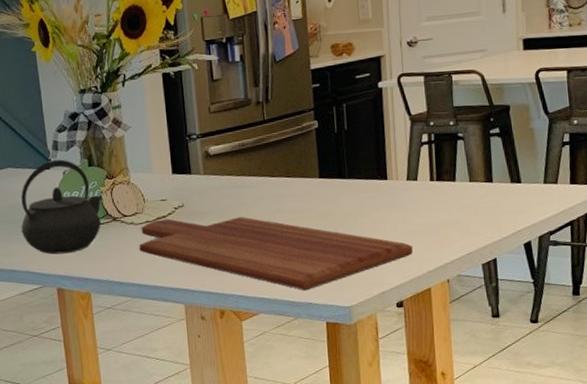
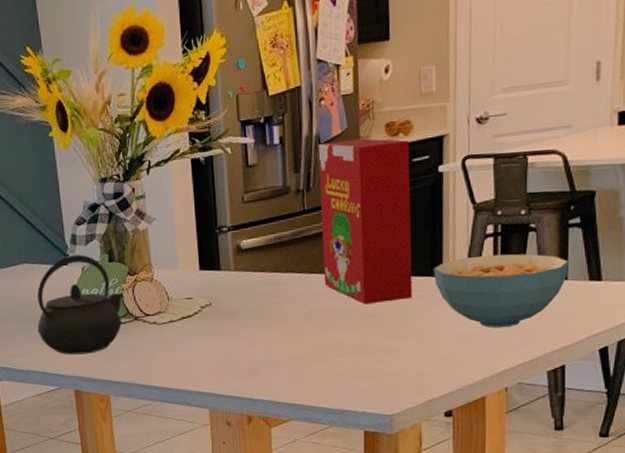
cutting board: present [138,217,413,291] -> none [161,317,467,397]
cereal box: none [275,57,362,205] -> present [319,138,412,305]
cereal bowl: none [378,159,493,226] -> present [433,253,569,328]

